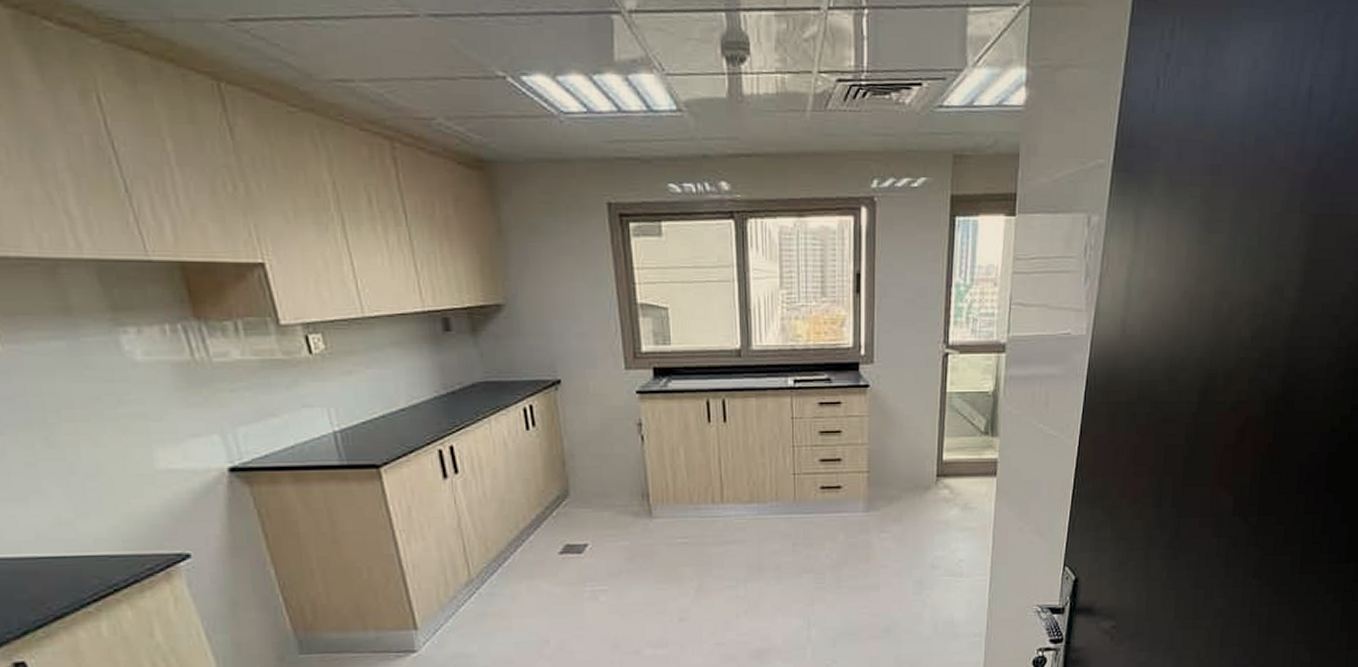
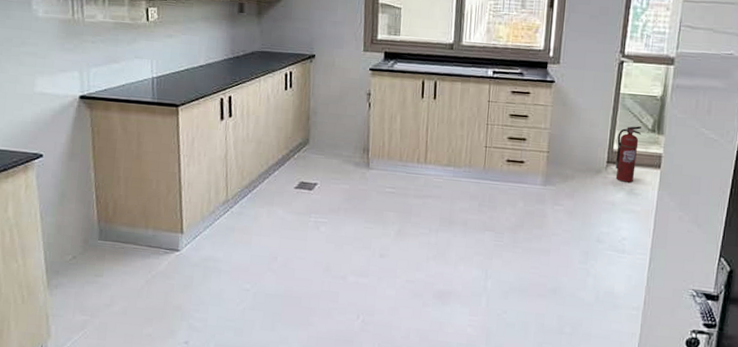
fire extinguisher: none [946,429,974,496] -> present [615,126,642,183]

